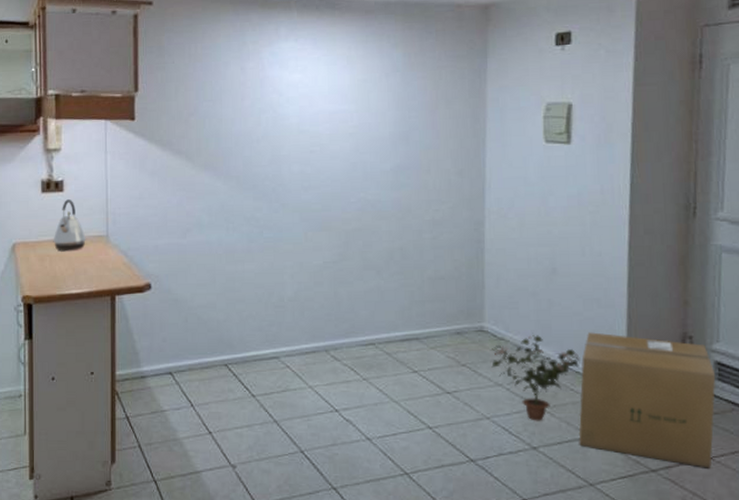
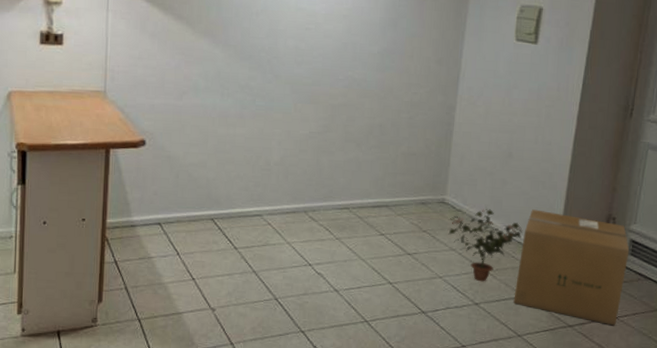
kettle: present [53,199,86,252] -> none [50,53,83,104]

